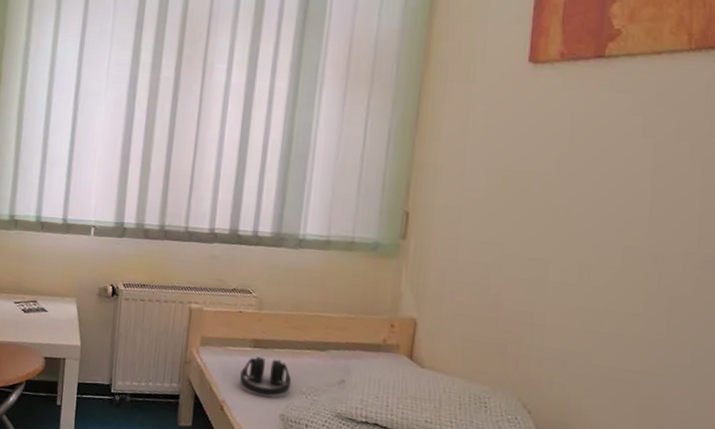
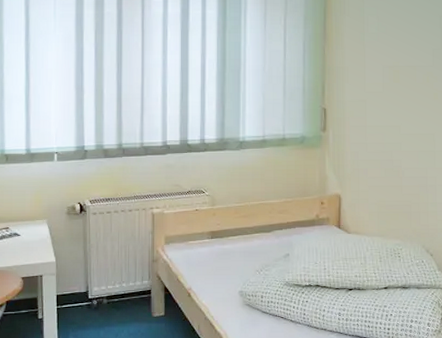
headphones: present [240,356,292,397] -> none [202,245,246,279]

